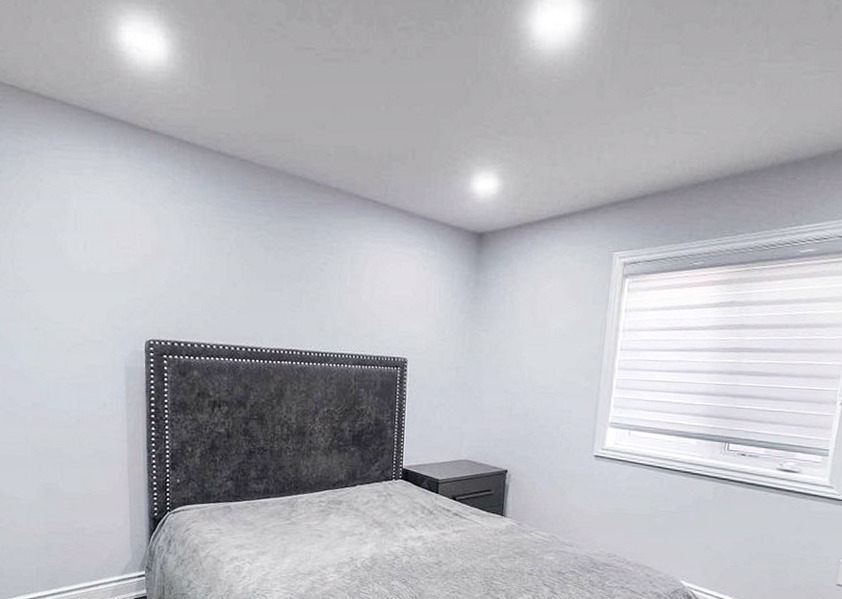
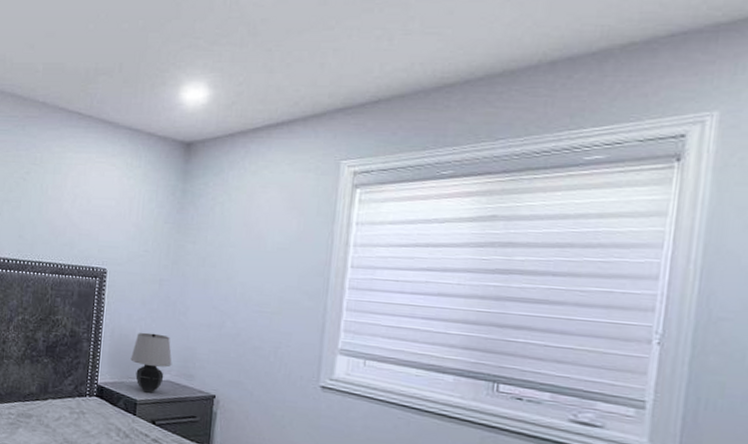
table lamp: none [432,417,470,472] -> present [130,332,172,393]

